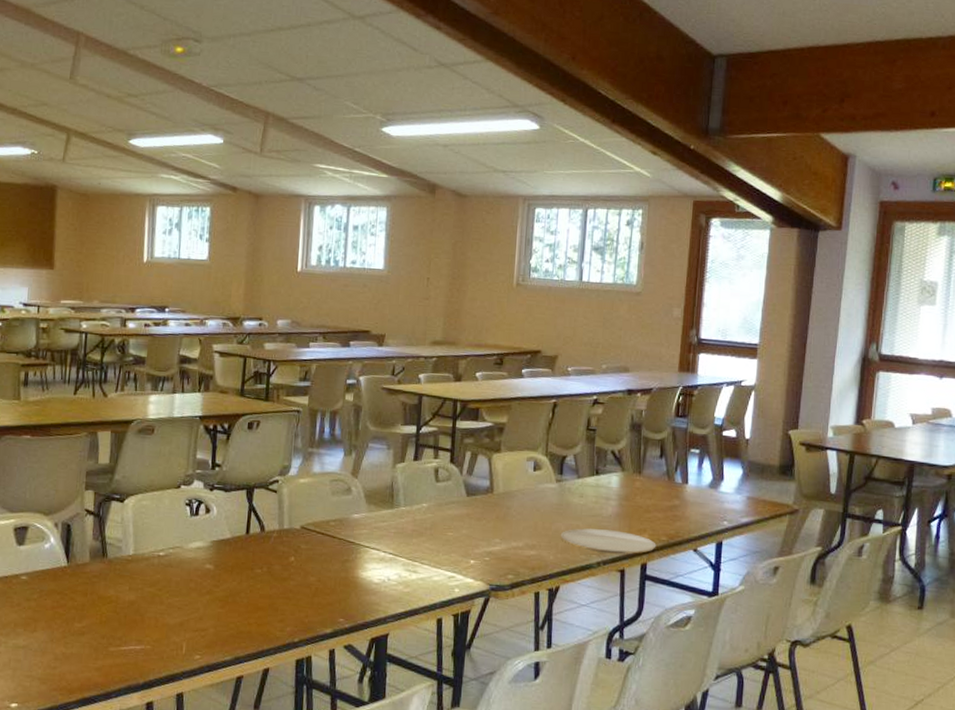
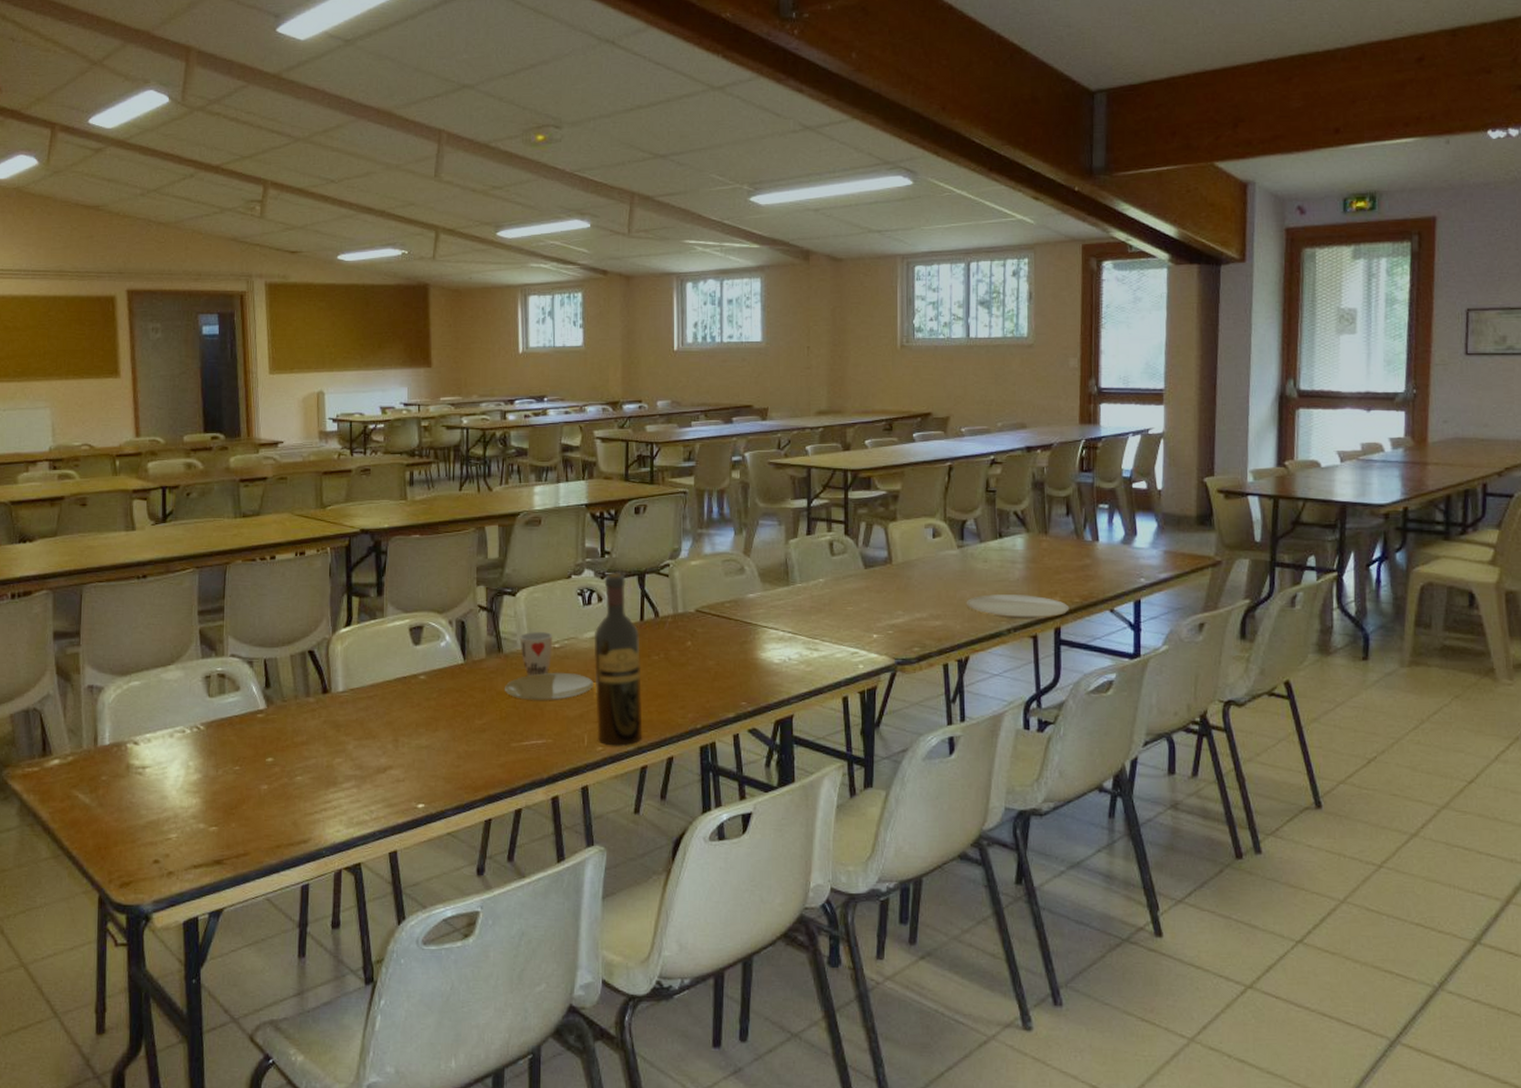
plate: none [107,579,195,609] -> present [505,672,593,701]
cup: none [124,538,159,583] -> present [519,631,553,677]
wine bottle: none [196,484,245,656] -> present [593,572,643,746]

